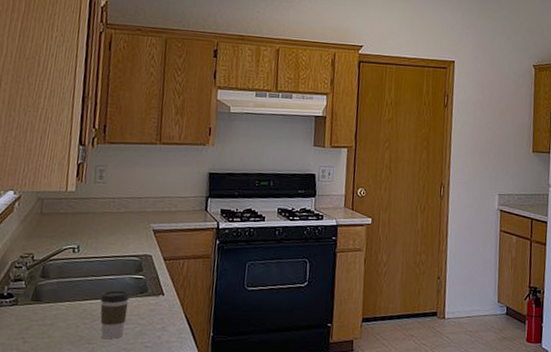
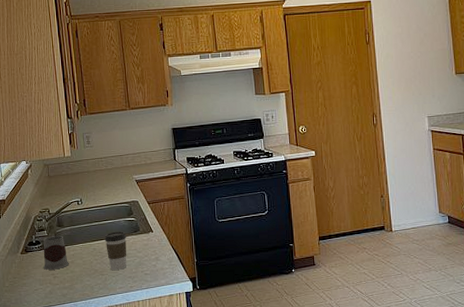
mug: none [12,288,48,332] -> present [43,235,69,270]

